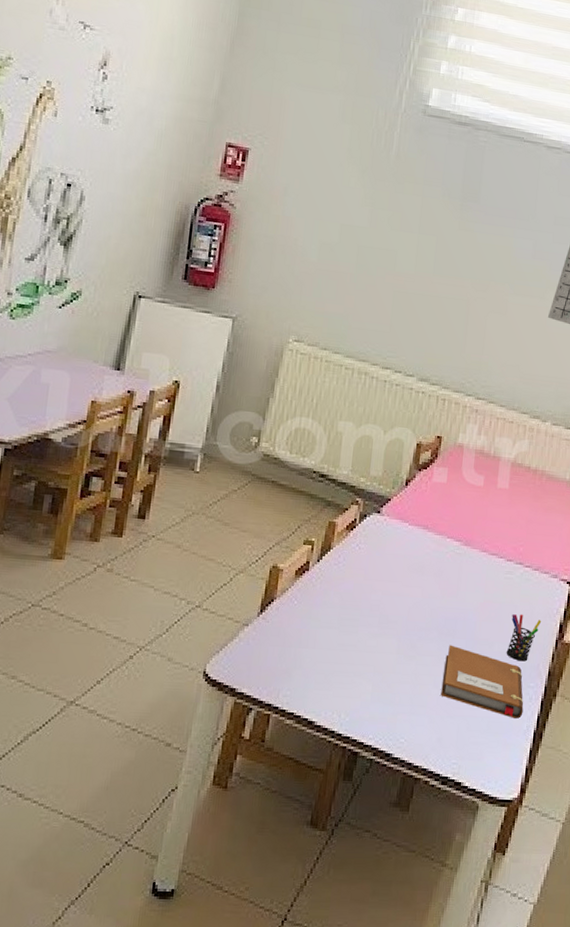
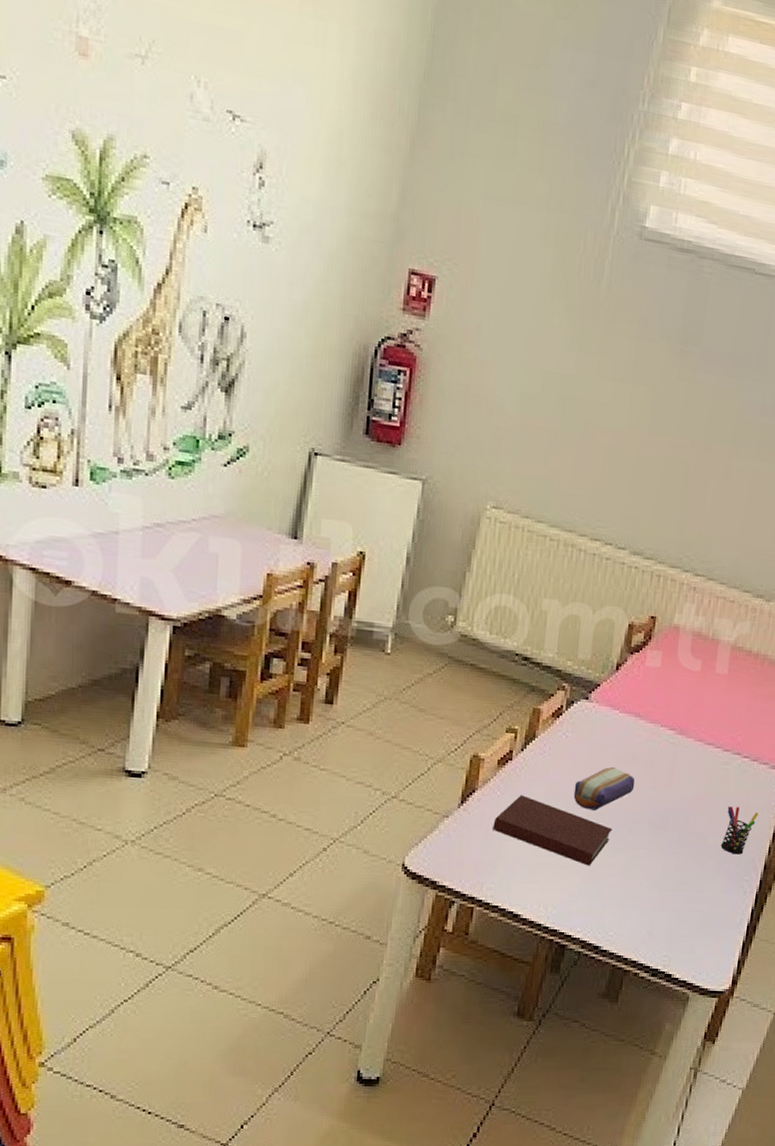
notebook: none [289,604,403,673] -> present [493,795,613,866]
pencil case: none [366,577,424,619] -> present [573,767,635,810]
notebook: present [441,645,524,719] -> none [652,837,738,912]

